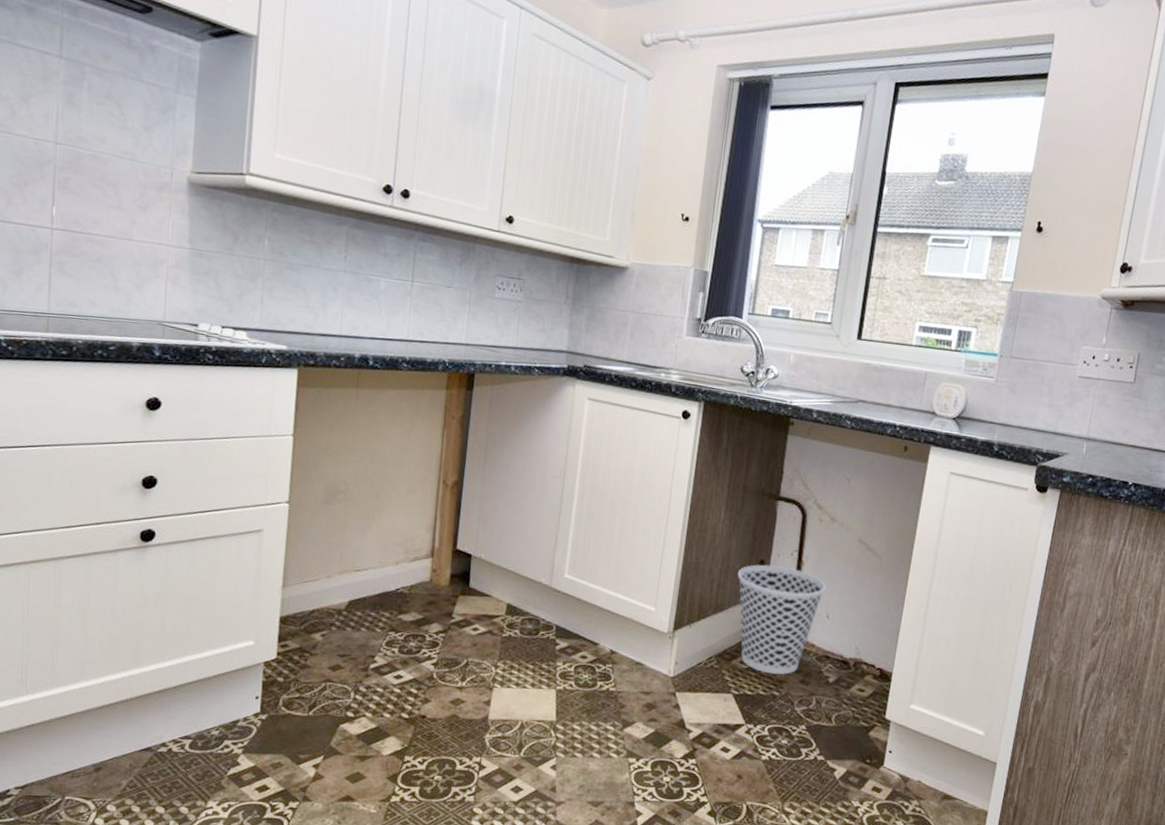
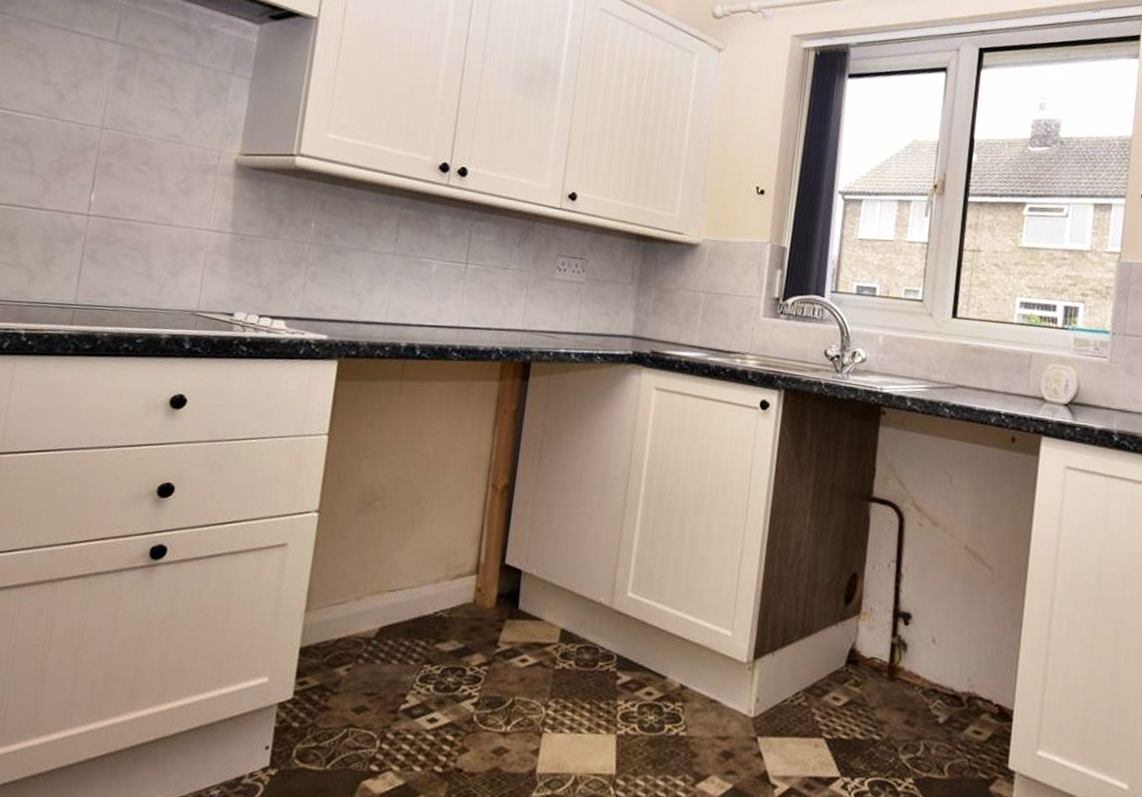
wastebasket: present [737,564,826,675] -> none [826,578,930,714]

